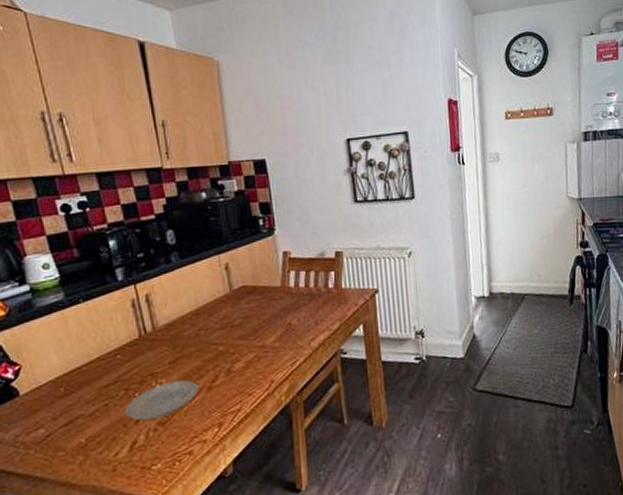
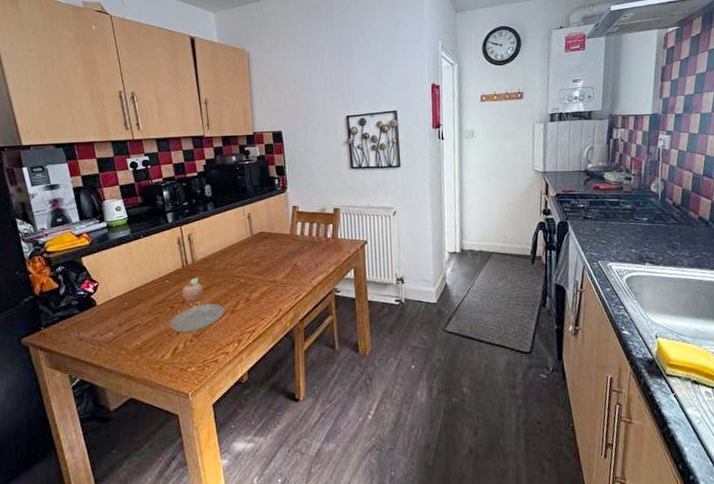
fruit: none [139,348,169,381] -> present [182,277,203,302]

